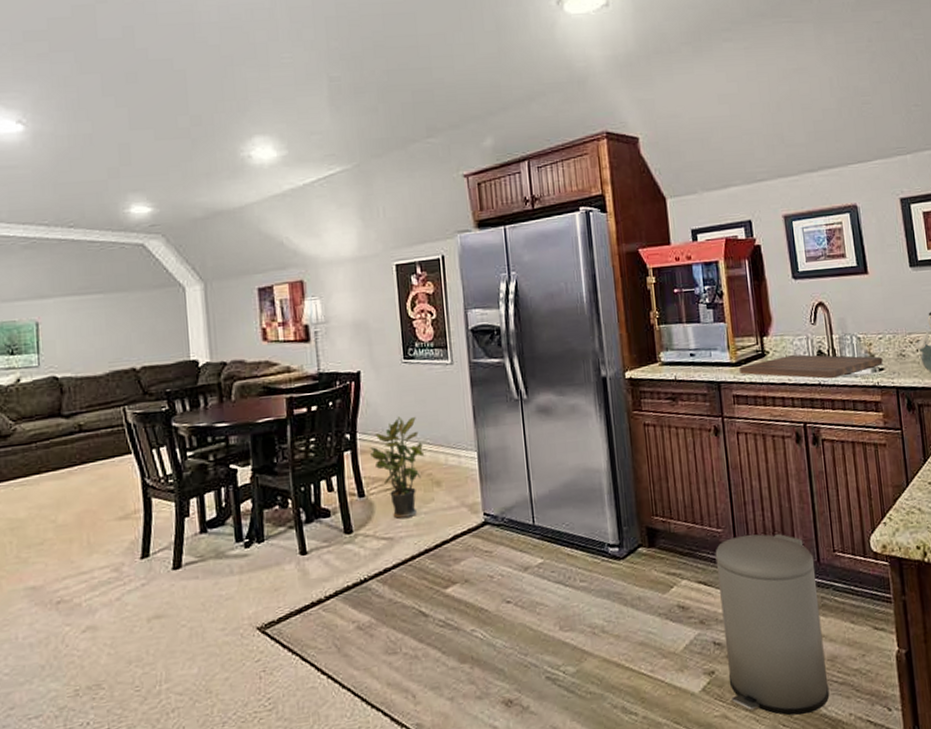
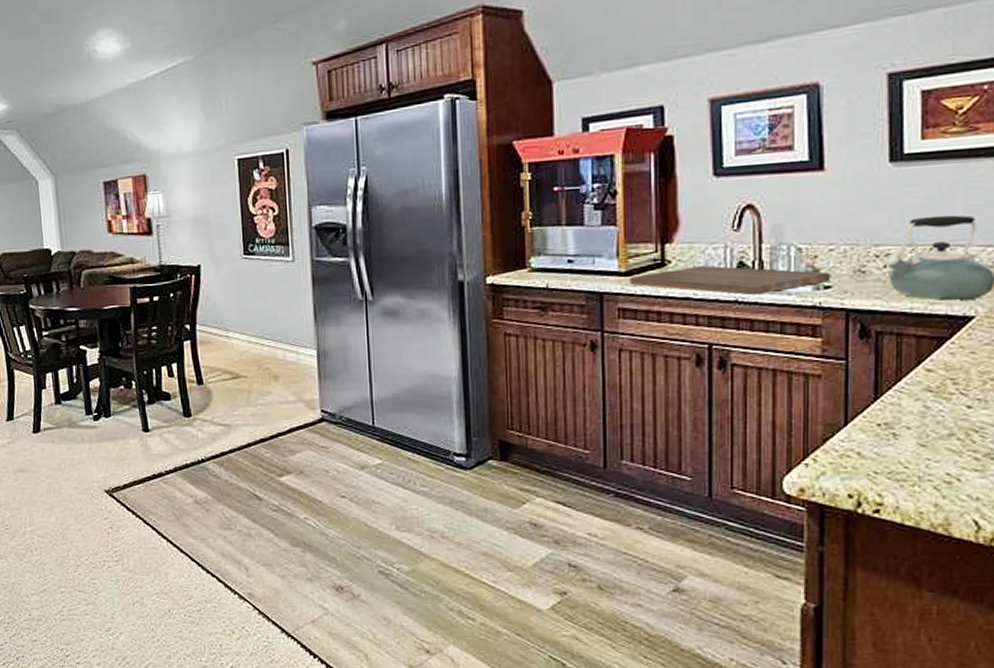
potted plant: present [370,416,425,519] -> none [209,311,263,409]
pedal bin: present [715,533,830,715] -> none [579,459,707,650]

